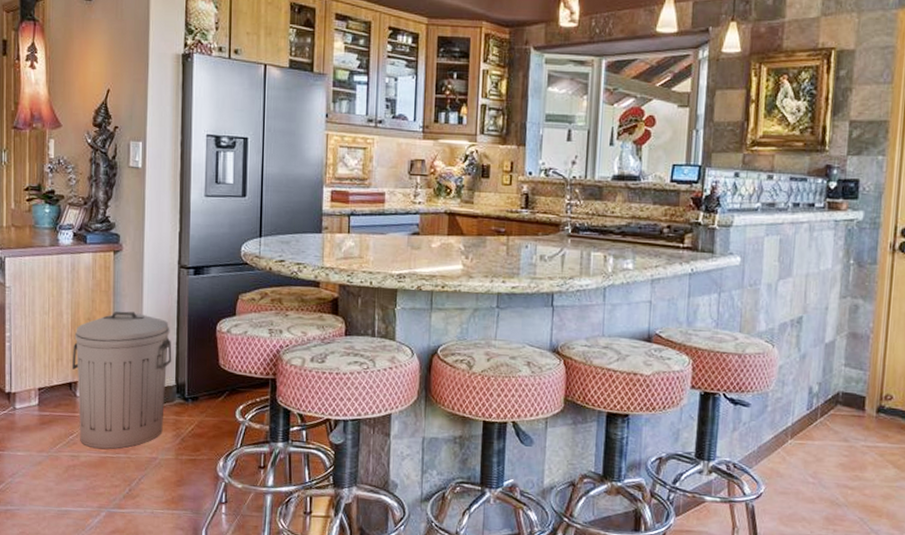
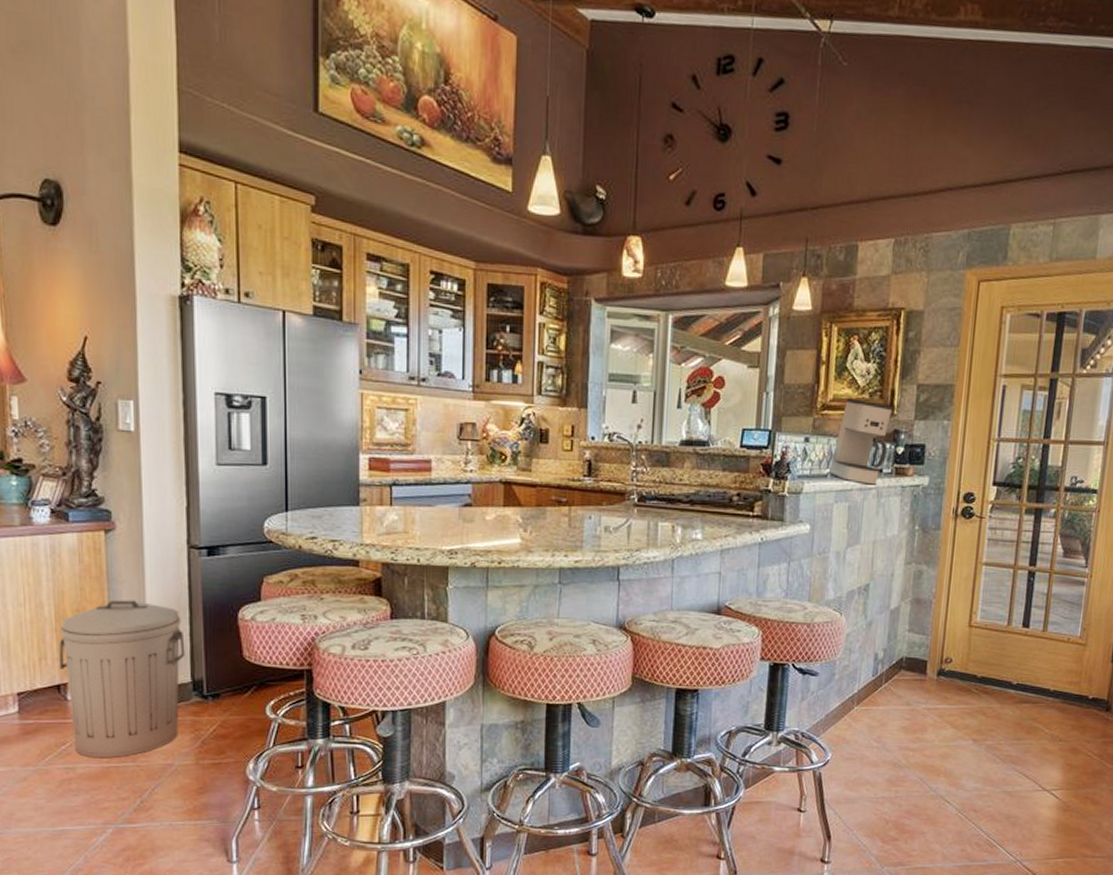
coffee maker: none [759,135,825,219] -> present [828,398,894,485]

